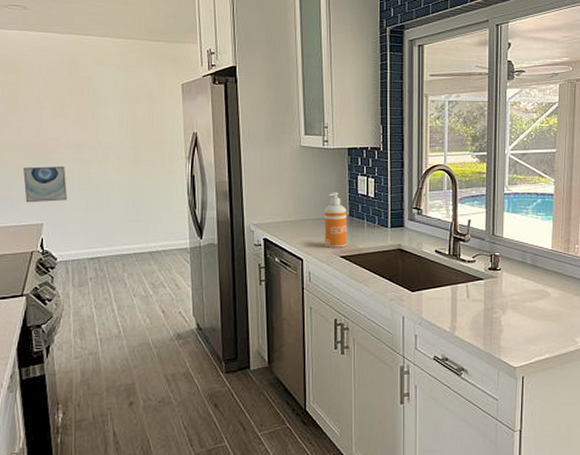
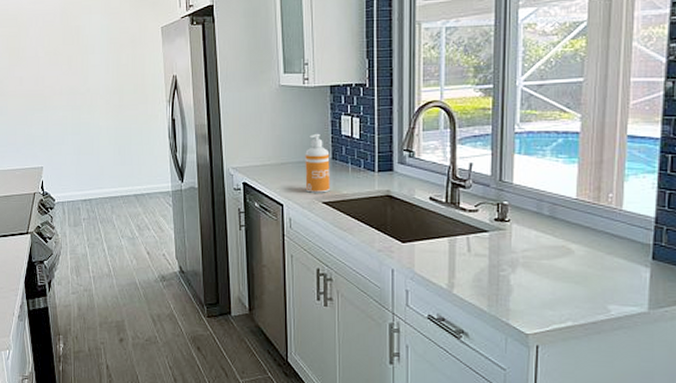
wall art: present [23,166,67,203] -> none [26,113,62,148]

